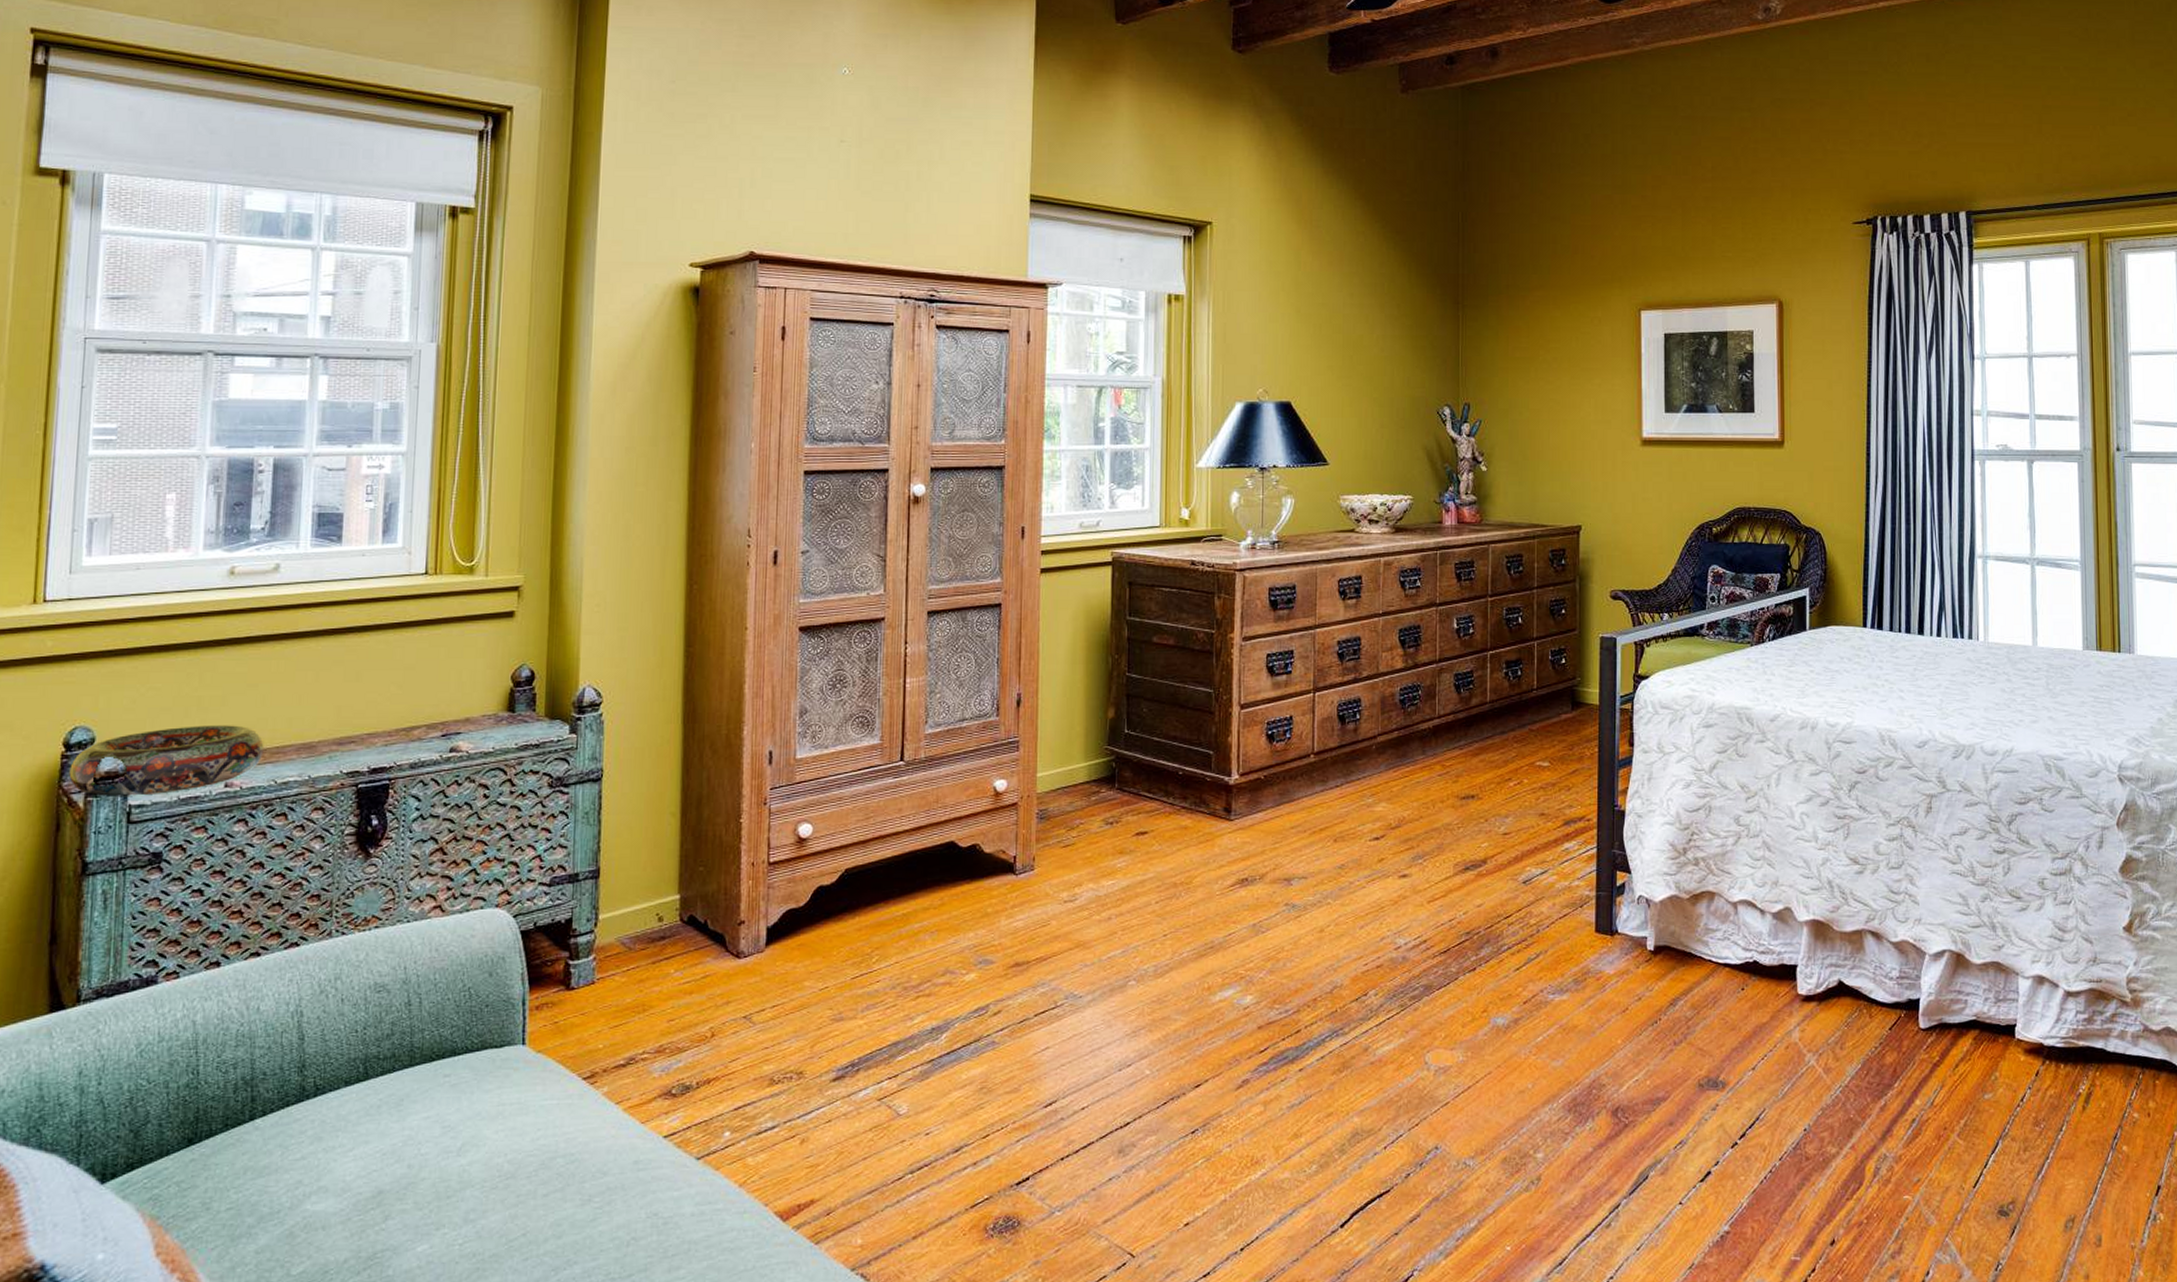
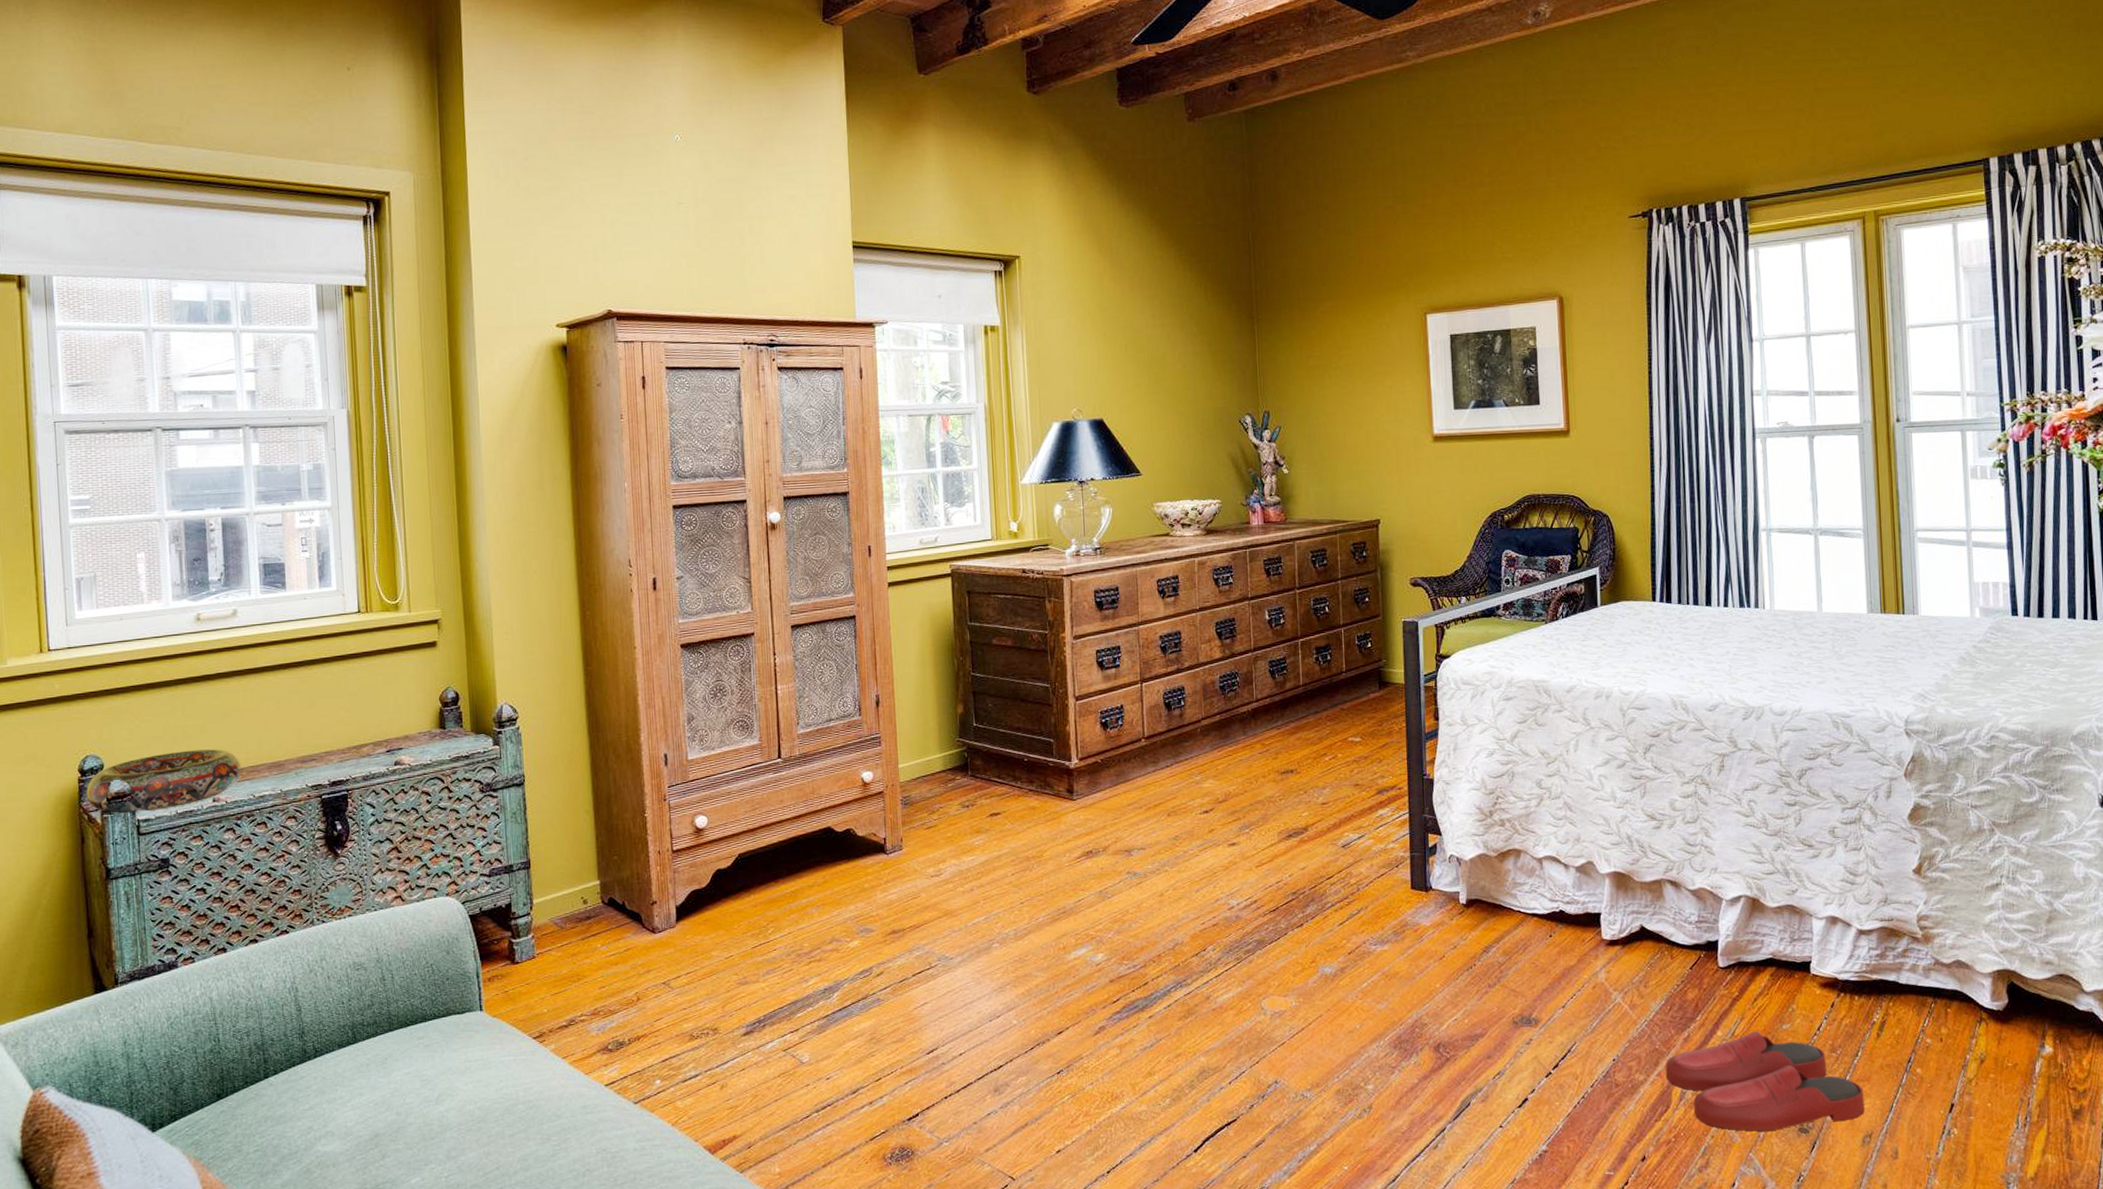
slippers: none [1859,1100,2068,1214] -> present [1665,1031,1865,1132]

